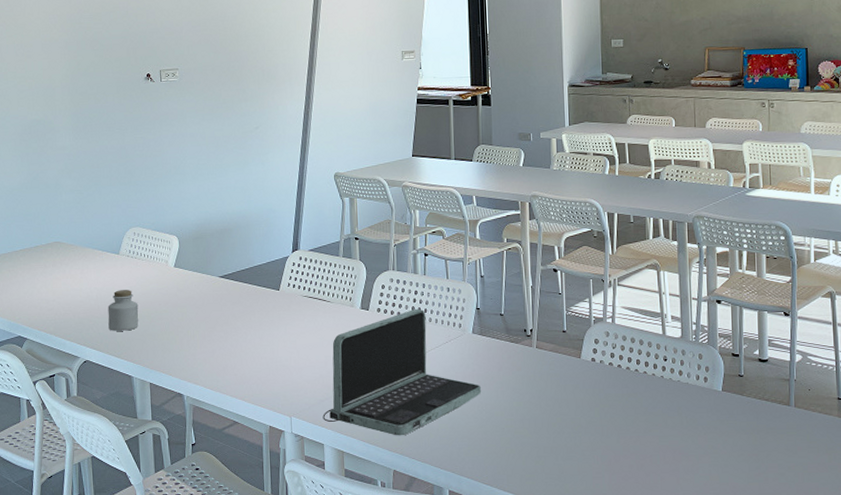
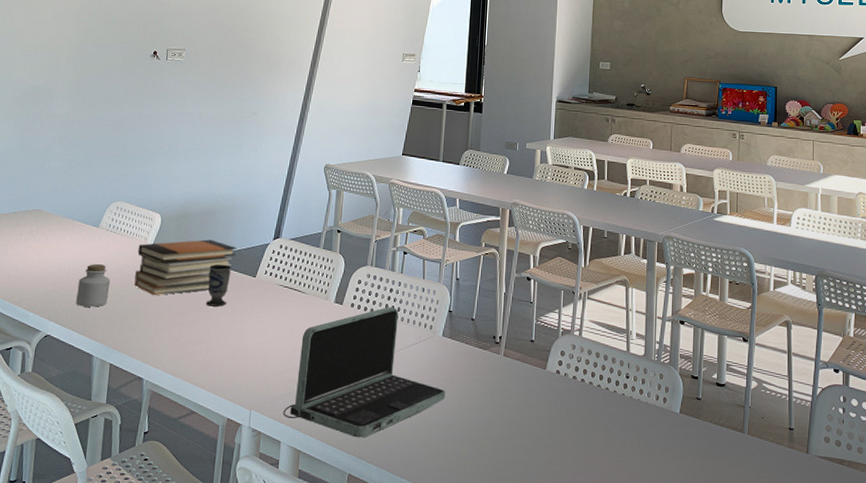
book stack: none [160,257,257,315] -> present [134,239,237,295]
cup: none [232,280,254,322] -> present [206,264,231,307]

